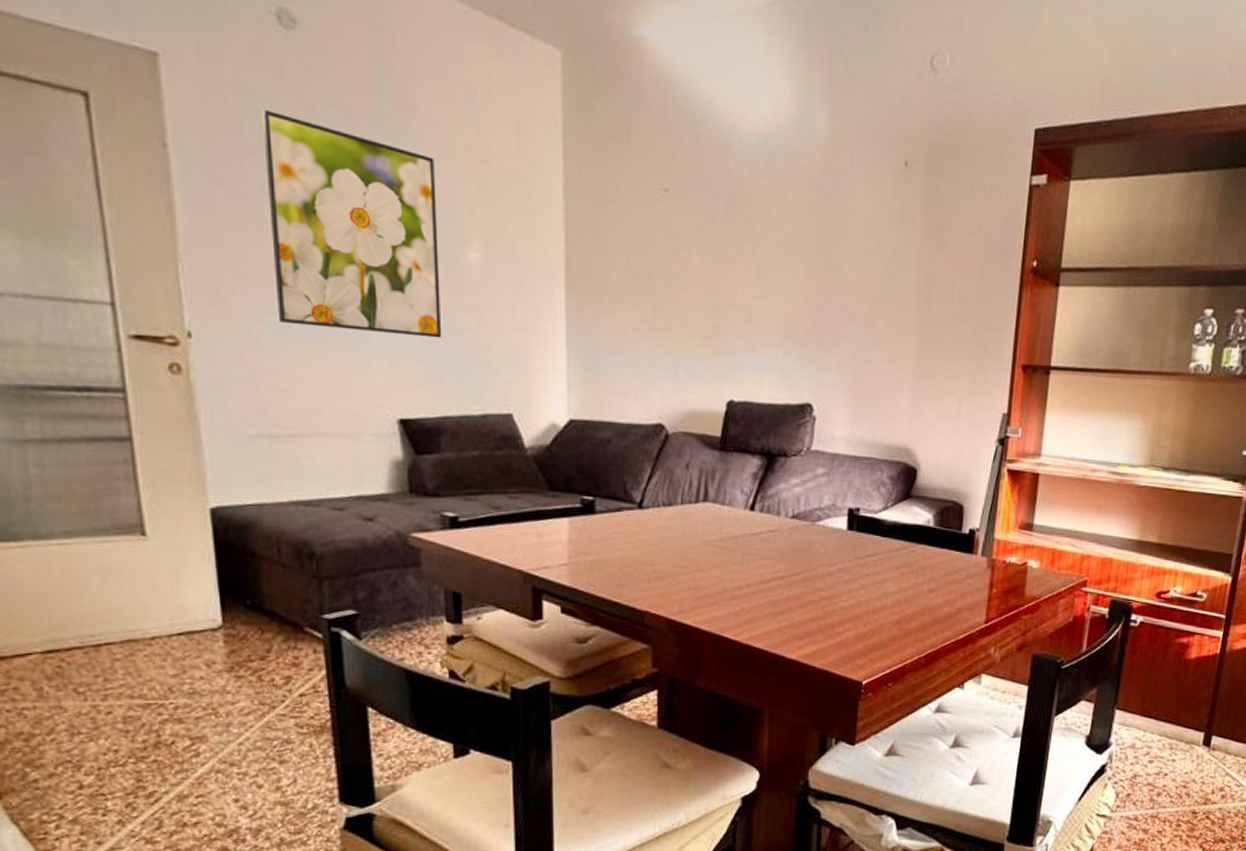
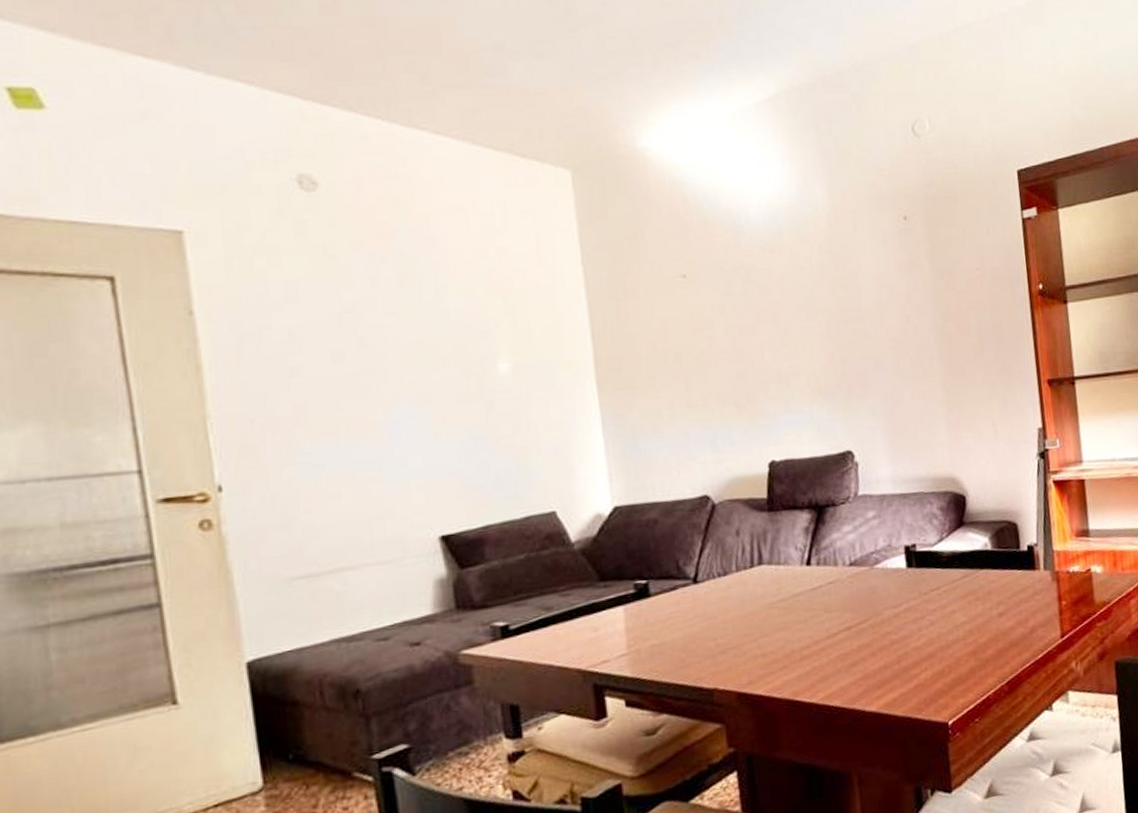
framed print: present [263,109,442,338] -> none [287,265,478,462]

